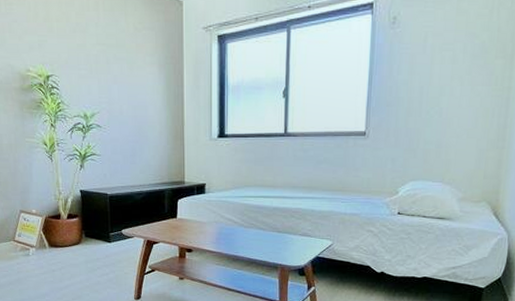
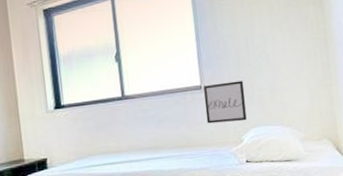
wall art: none [365,131,410,173] -> present [203,80,247,124]

